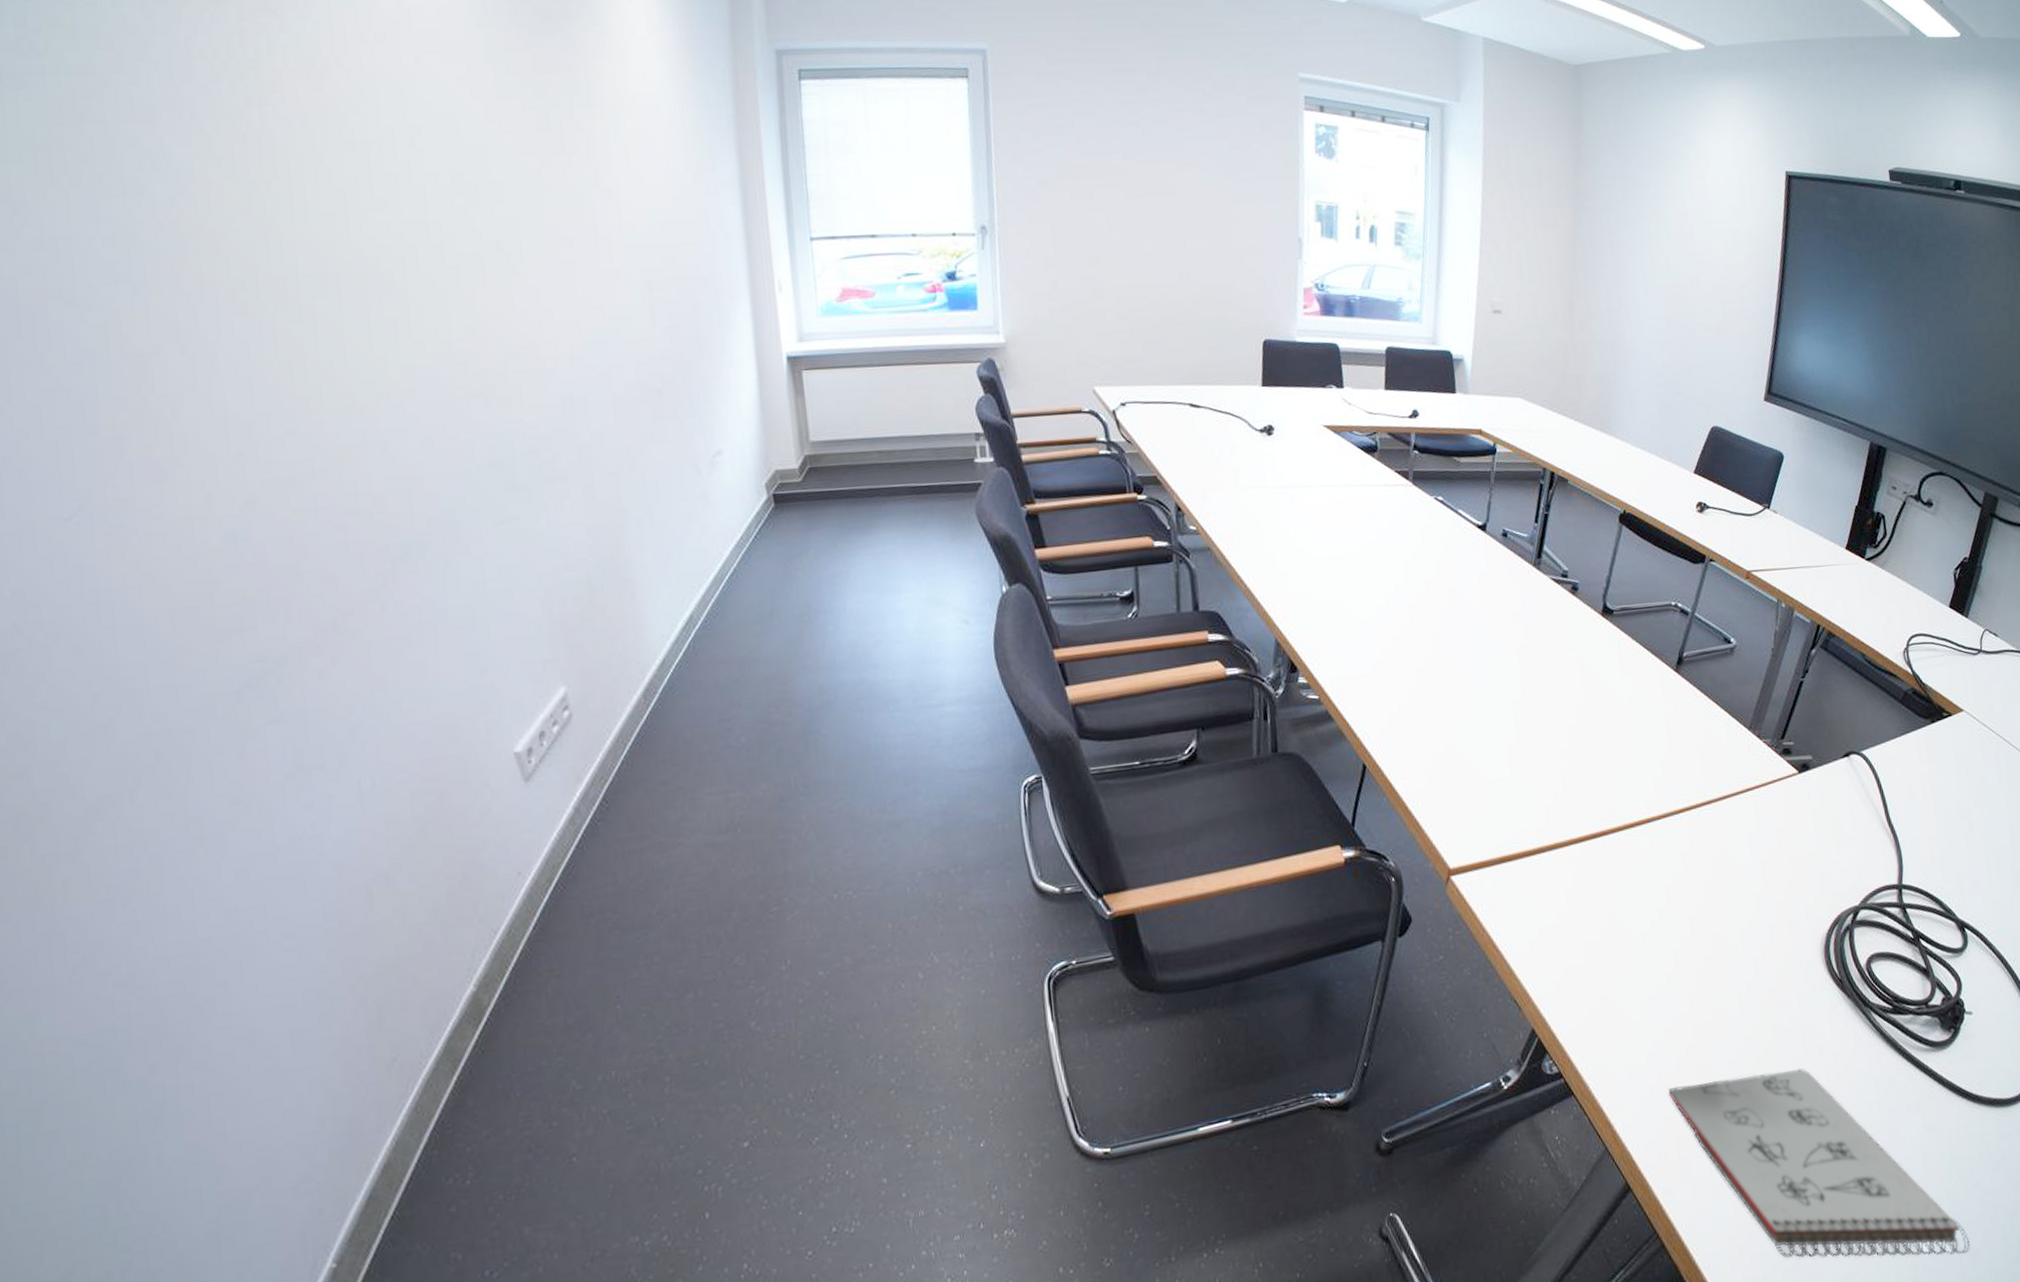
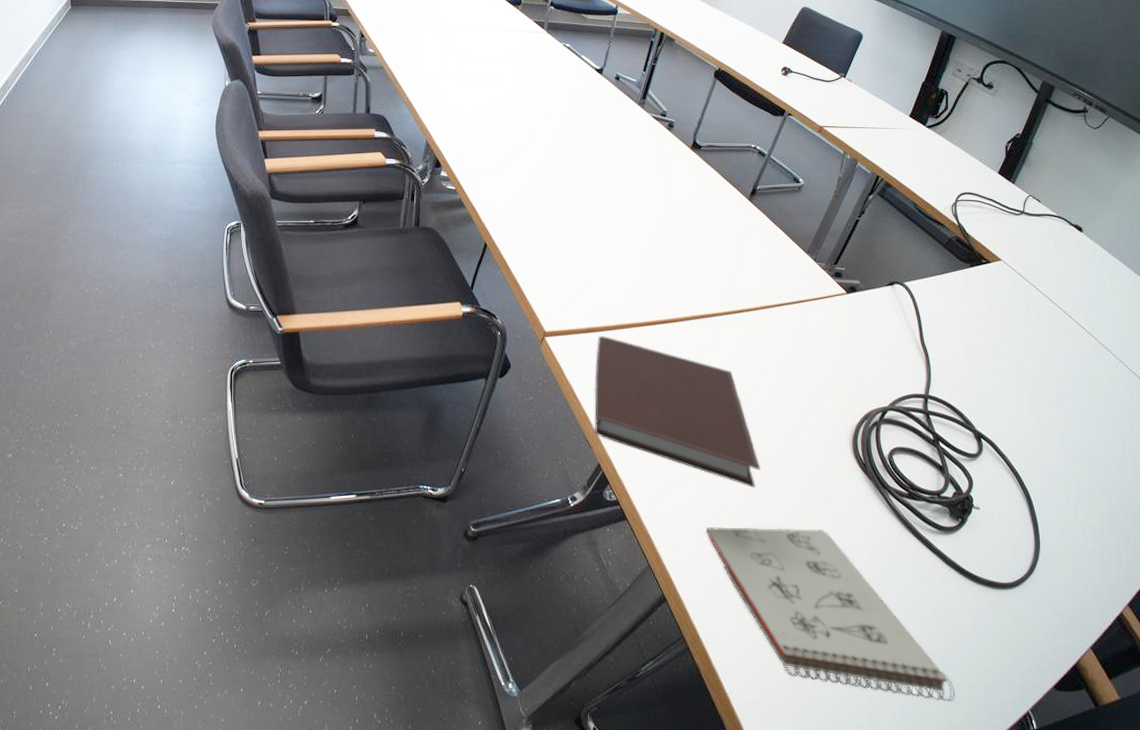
notebook: none [1515,864,1724,1030] -> present [594,335,760,488]

